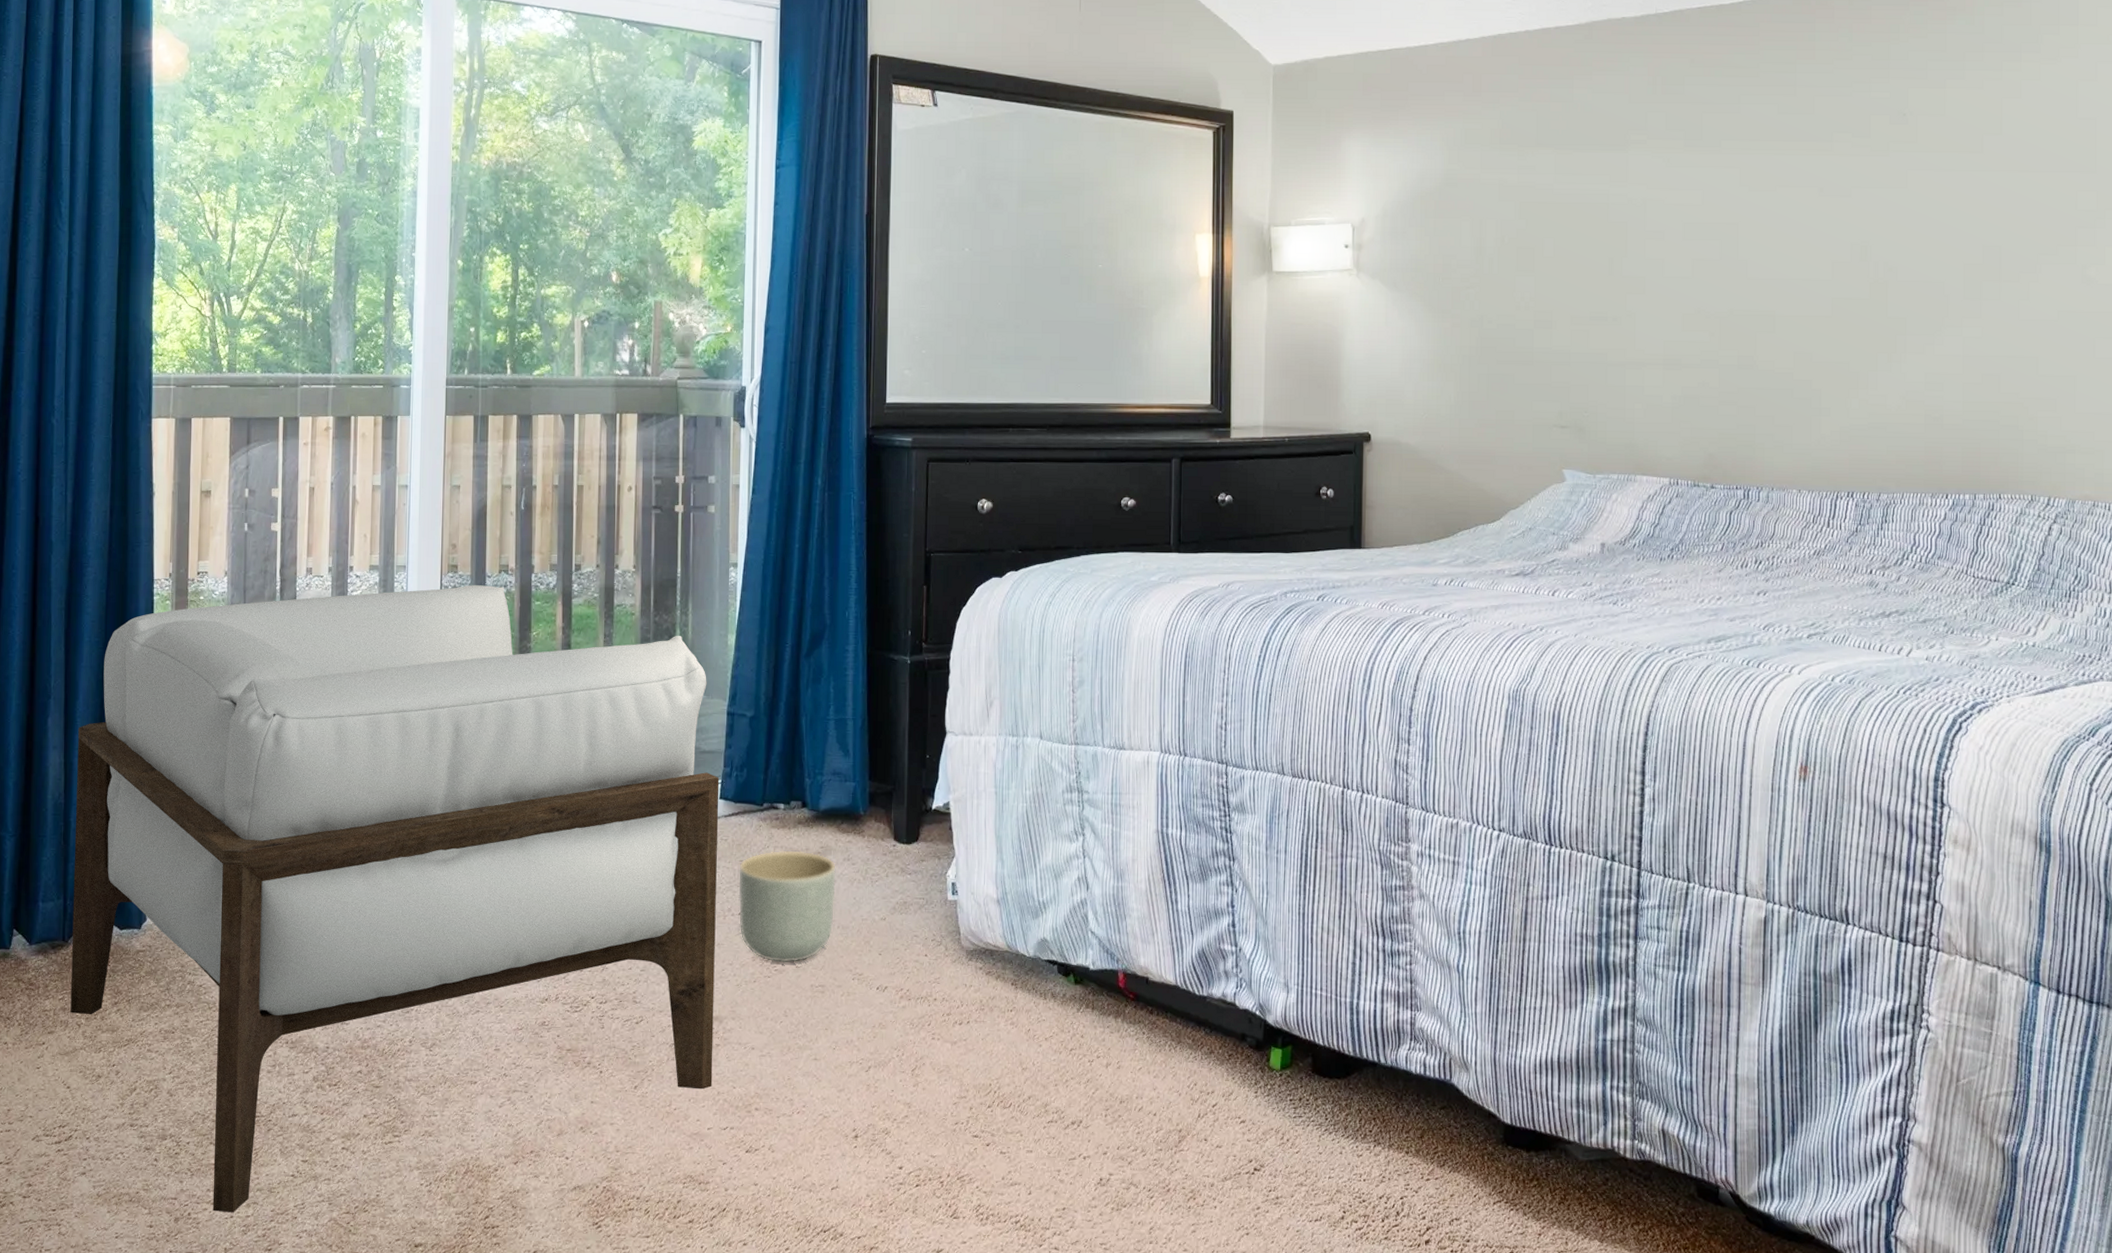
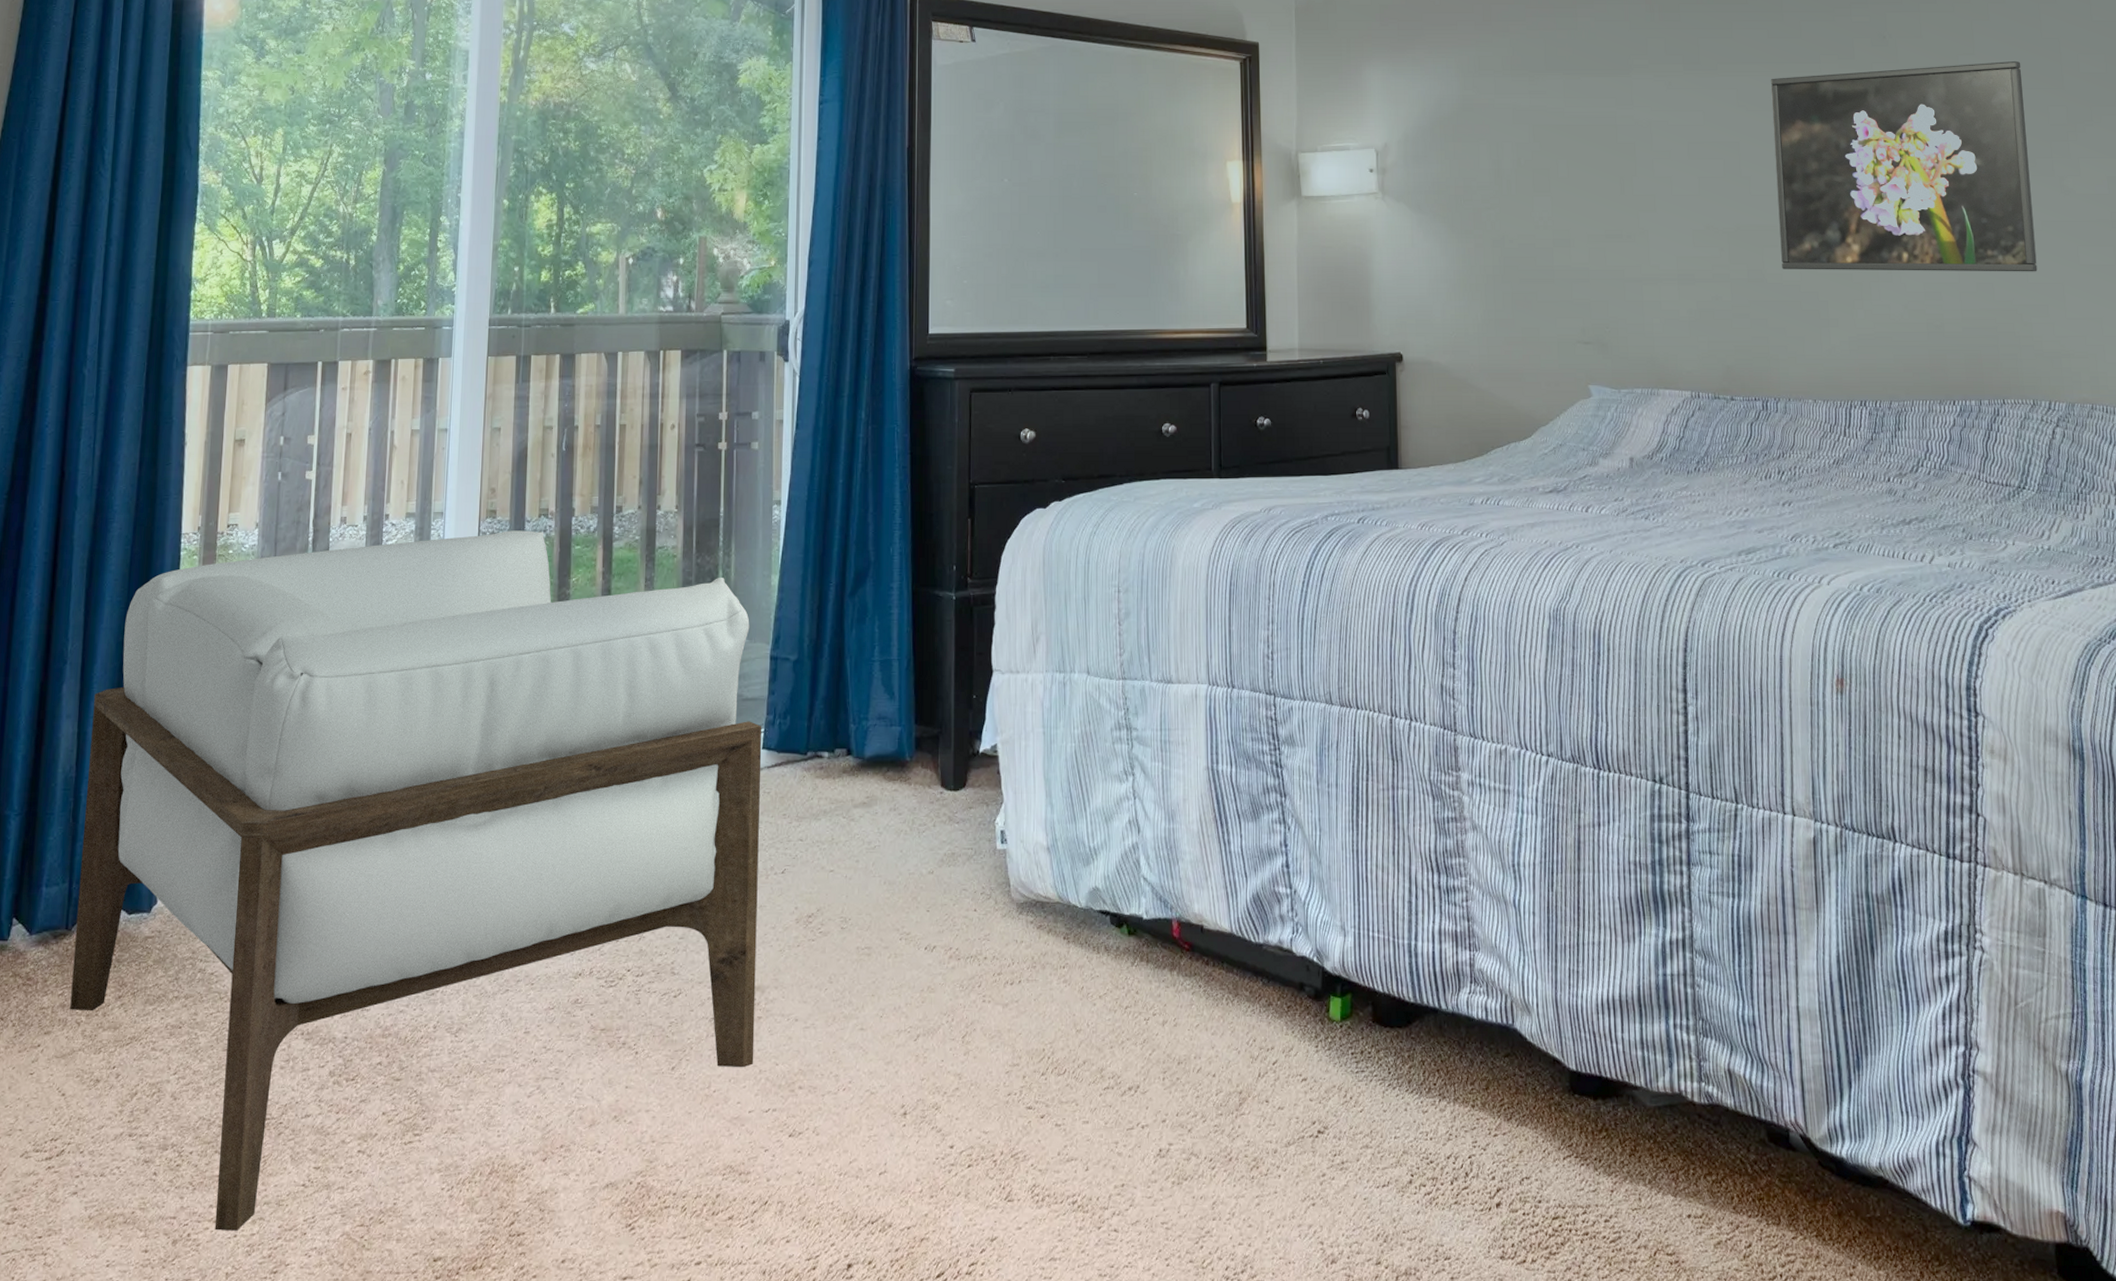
planter: present [738,850,837,963] -> none [781,801,883,924]
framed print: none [1775,141,2052,365] -> present [1770,60,2038,272]

